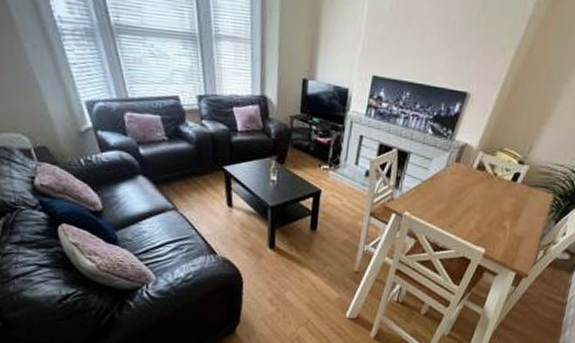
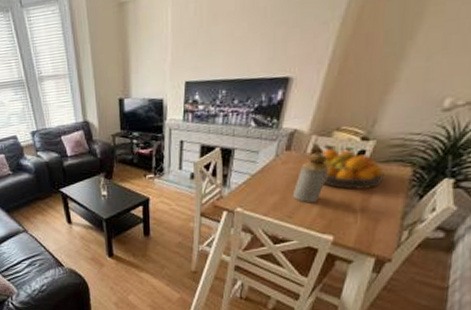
bottle: none [456,168,490,216] -> present [293,152,330,203]
fruit bowl: none [473,166,532,209] -> present [307,148,384,190]

